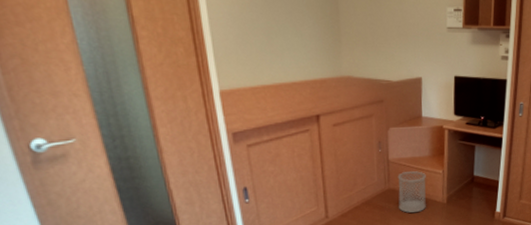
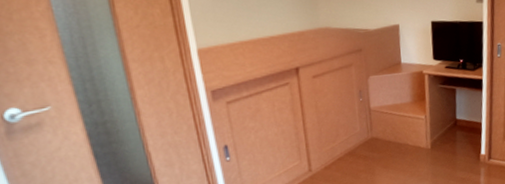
wastebasket: present [397,171,426,213] -> none [380,118,410,161]

